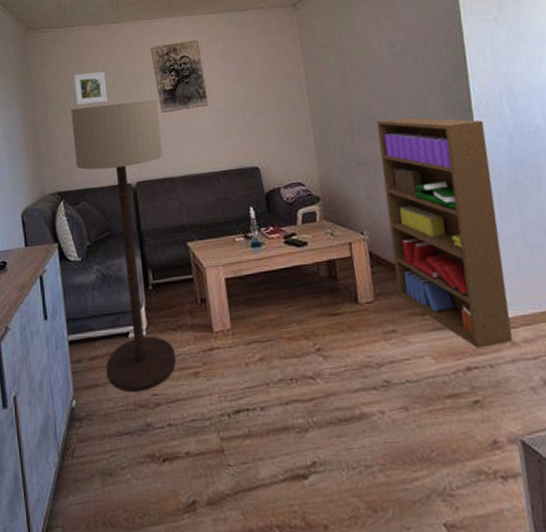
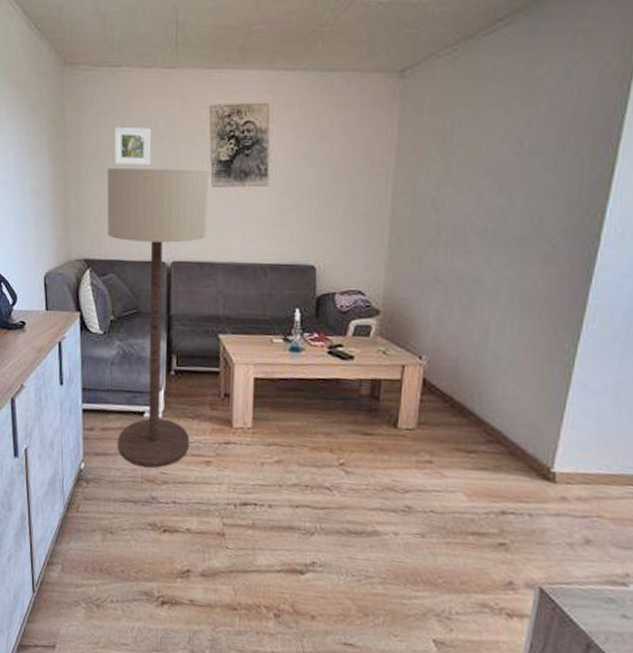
bookshelf: present [376,117,513,349] -> none [446,234,610,497]

